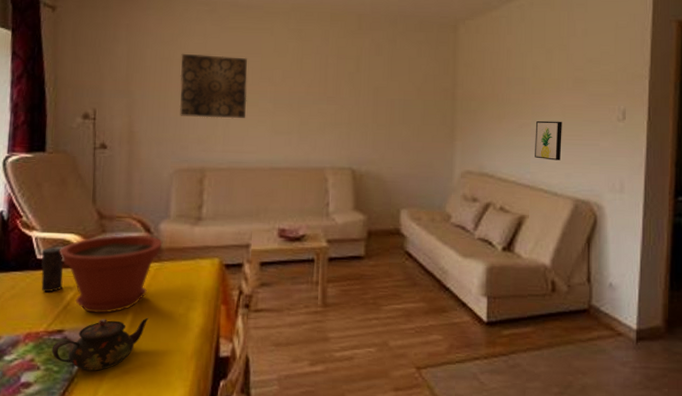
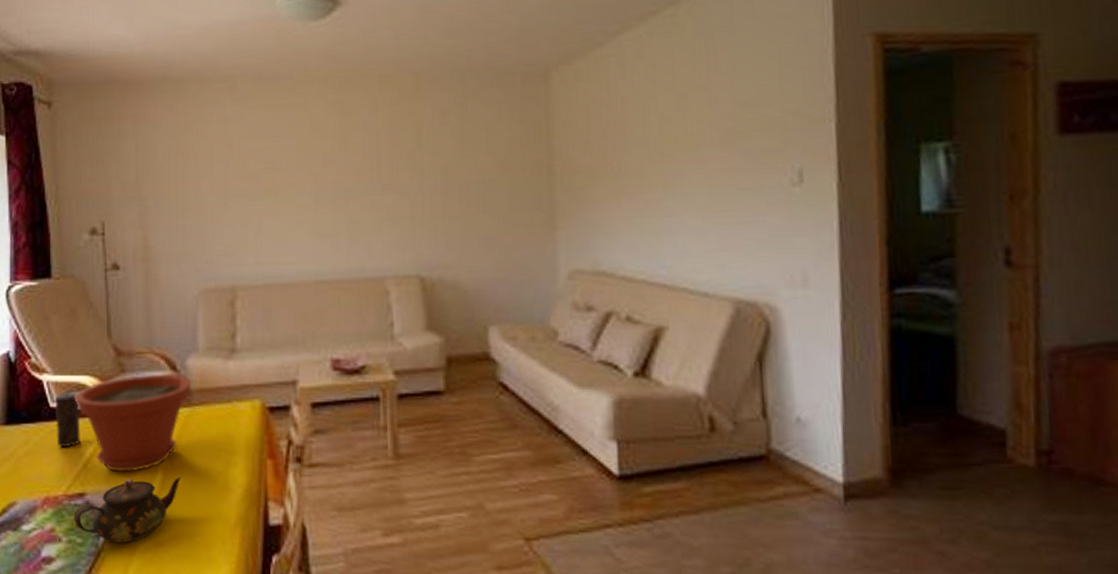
wall art: present [179,53,247,119] -> none [198,142,281,224]
wall art: present [535,120,562,161] -> none [669,192,710,248]

